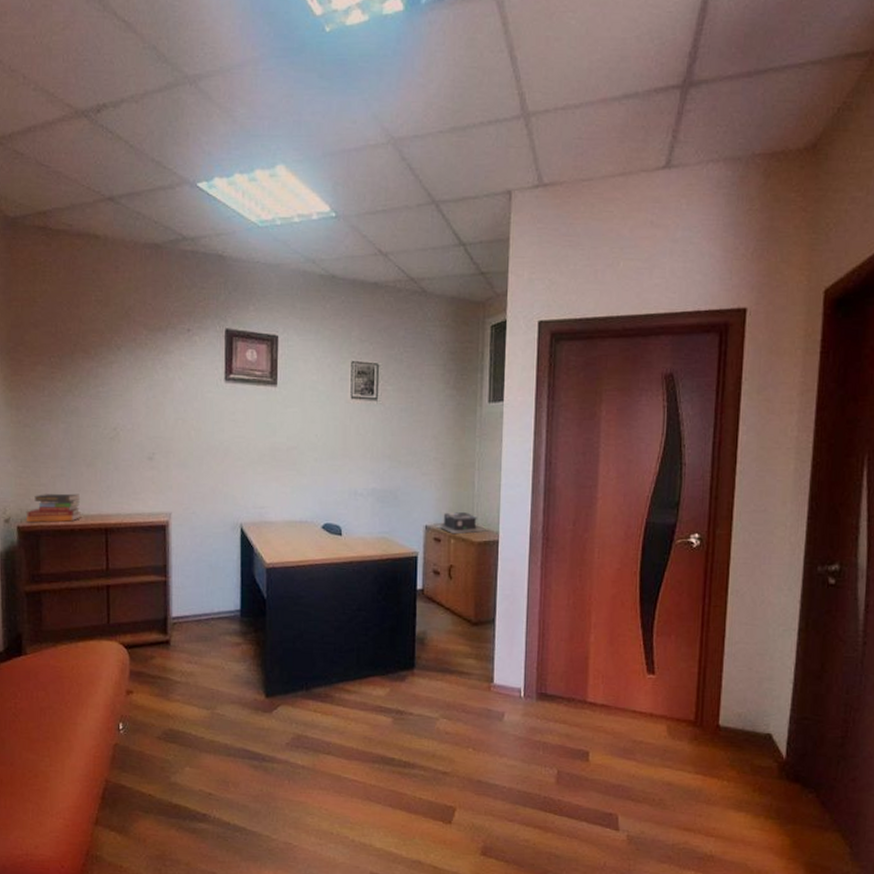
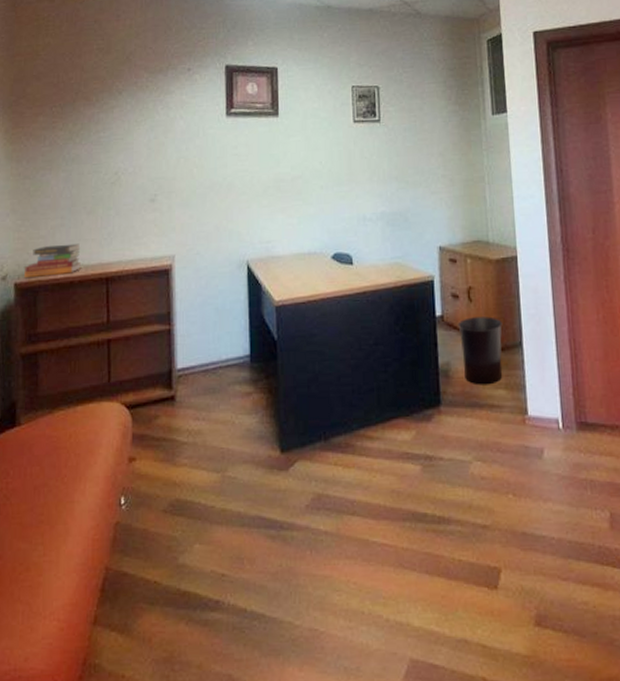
printer: present [435,512,487,534] -> none [449,229,504,254]
waste bin: none [436,593,478,654] -> present [458,316,503,385]

